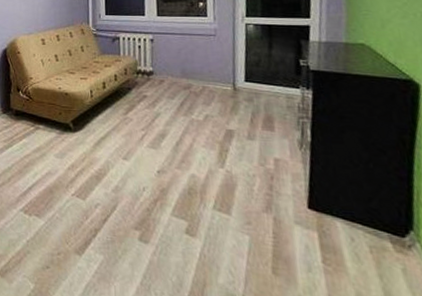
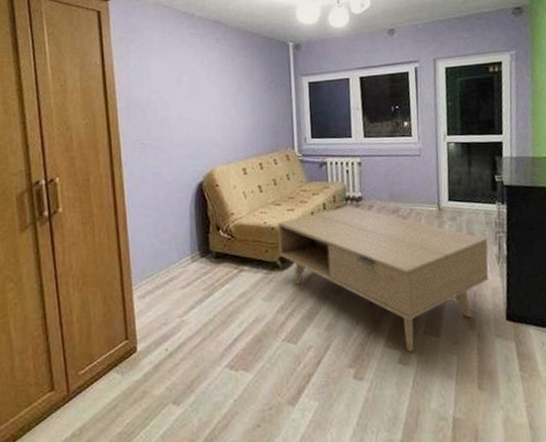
coffee table: none [70,79,289,225] -> present [277,206,489,353]

